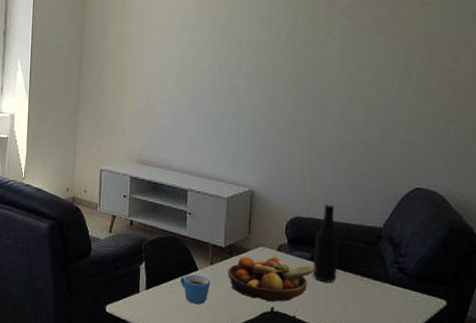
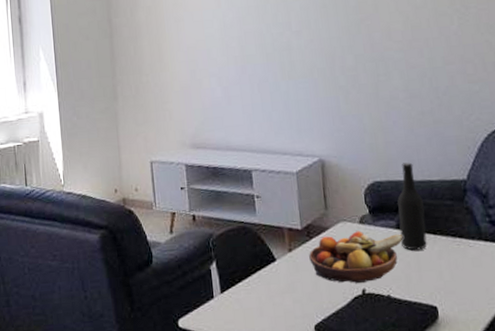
mug: present [180,274,211,304] -> none [258,266,292,300]

